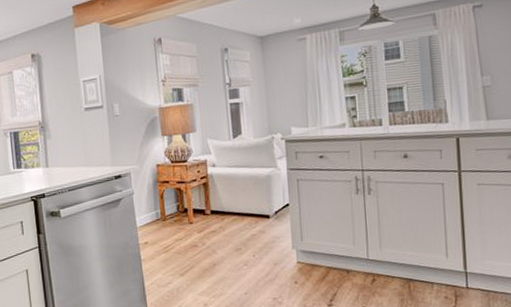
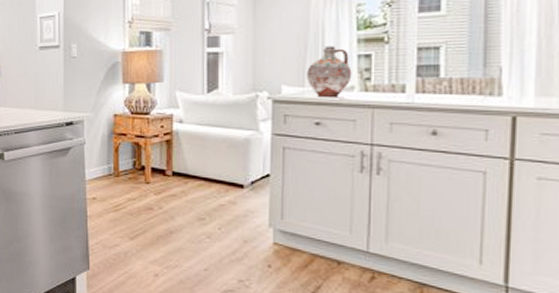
ceramic jug: none [309,91,343,136] -> present [307,46,352,98]

